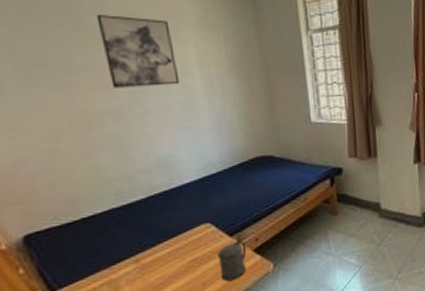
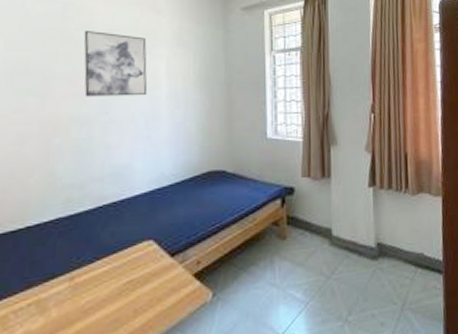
beer stein: present [218,234,247,281] -> none [155,255,187,310]

